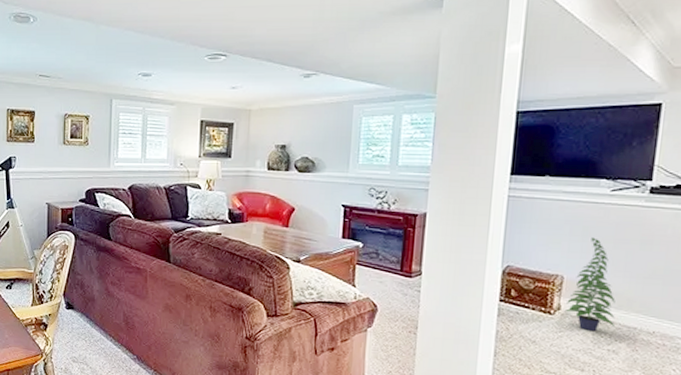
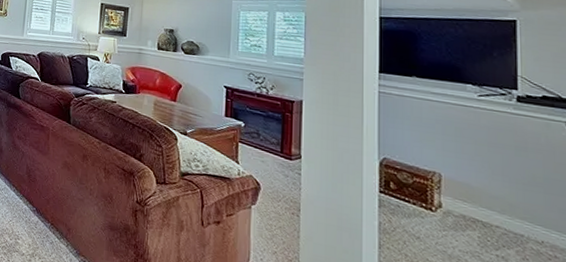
plant: present [564,237,616,332] -> none [446,138,501,235]

